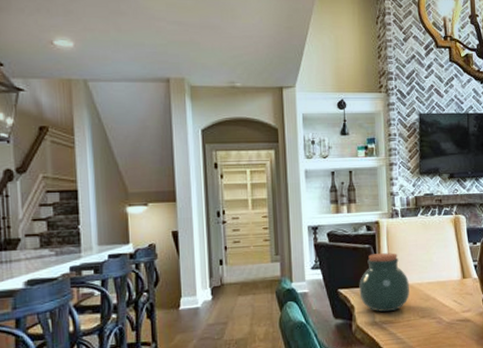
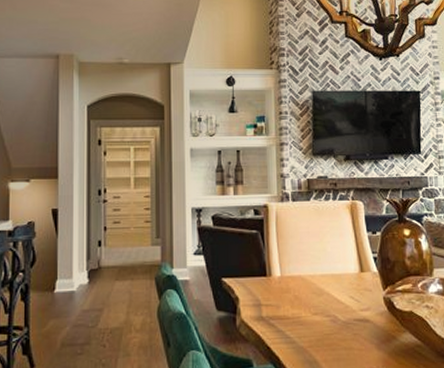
jar: present [359,253,410,312] -> none [245,240,300,307]

